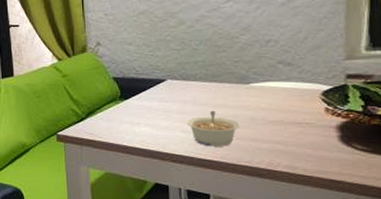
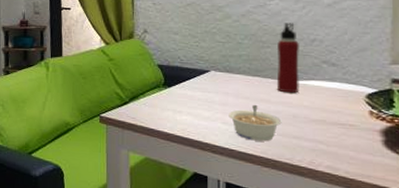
water bottle: none [232,25,256,97] -> present [276,23,299,94]

